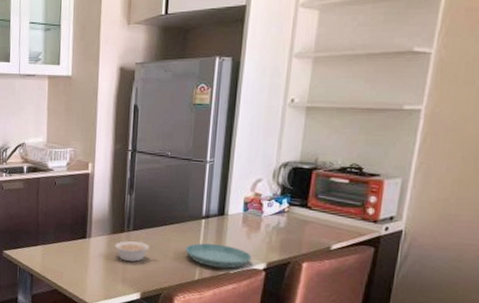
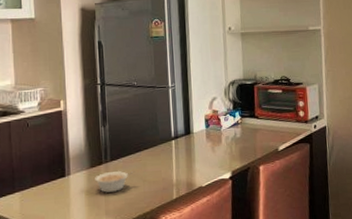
saucer: present [185,243,252,269] -> none [160,161,219,184]

